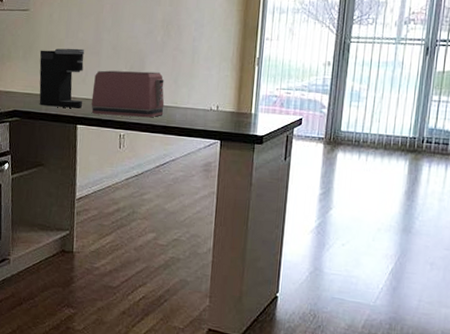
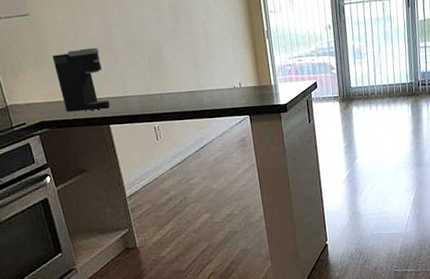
toaster: present [91,70,165,118] -> none [115,59,191,111]

